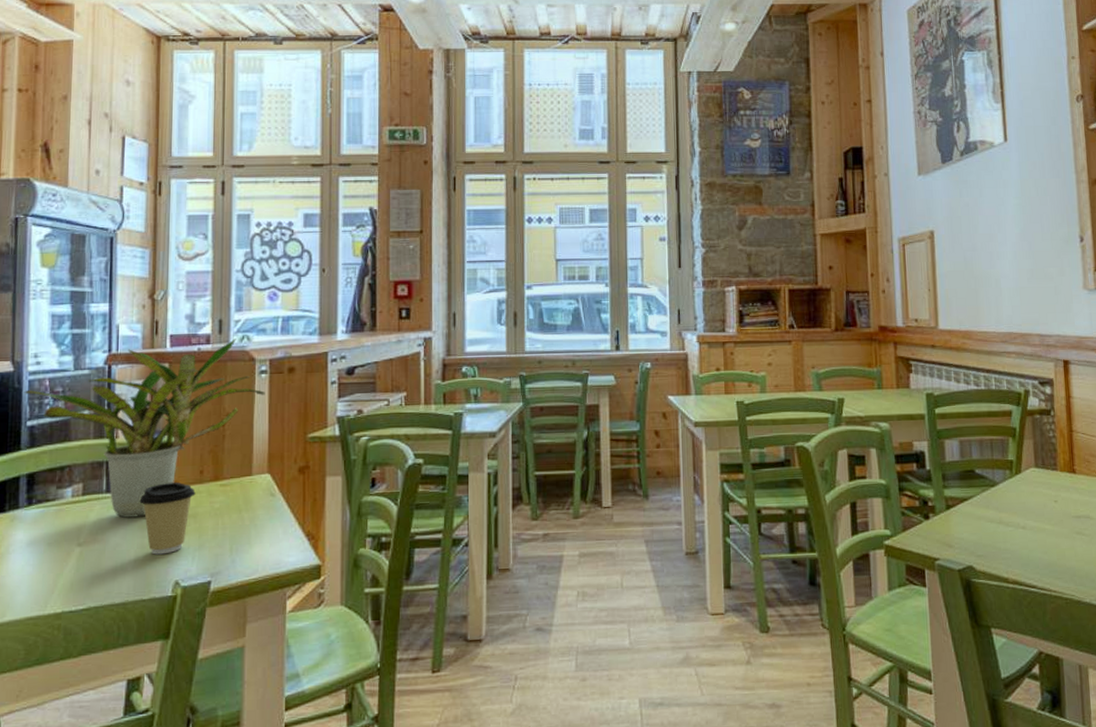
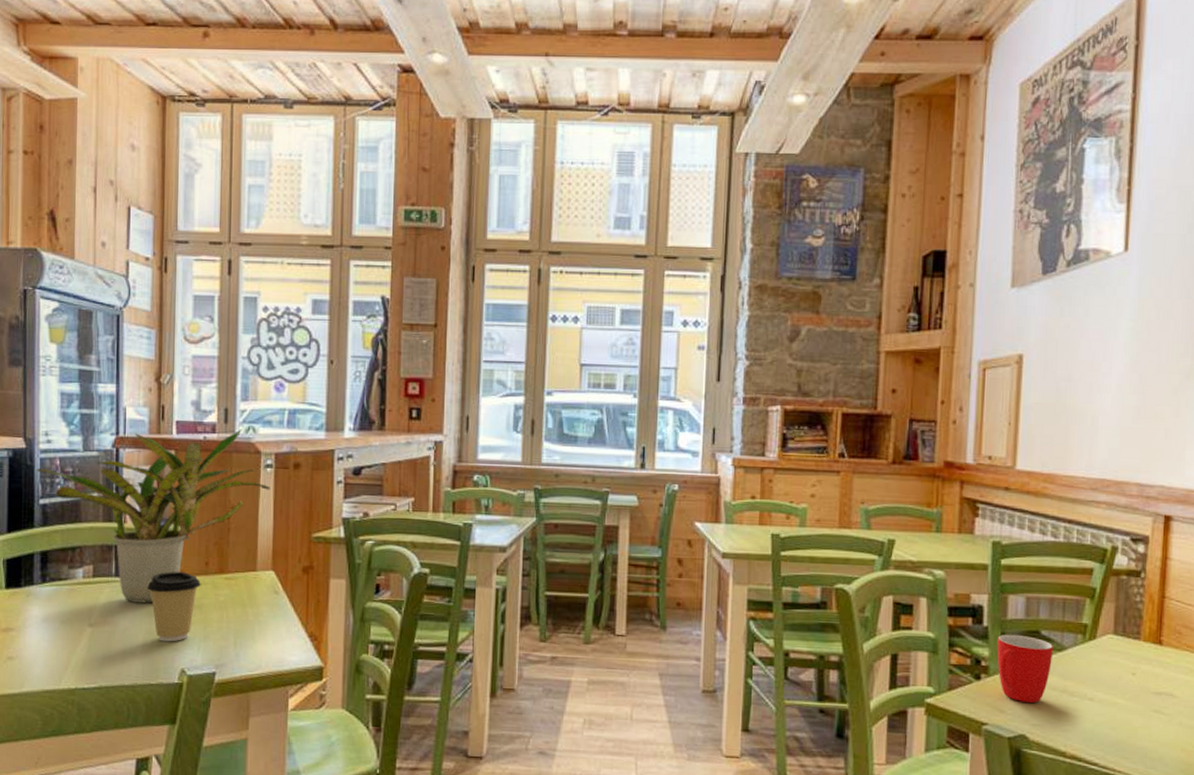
mug: none [939,475,988,537] -> present [997,634,1053,704]

